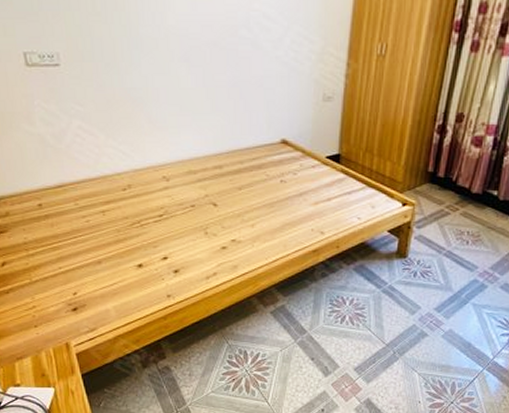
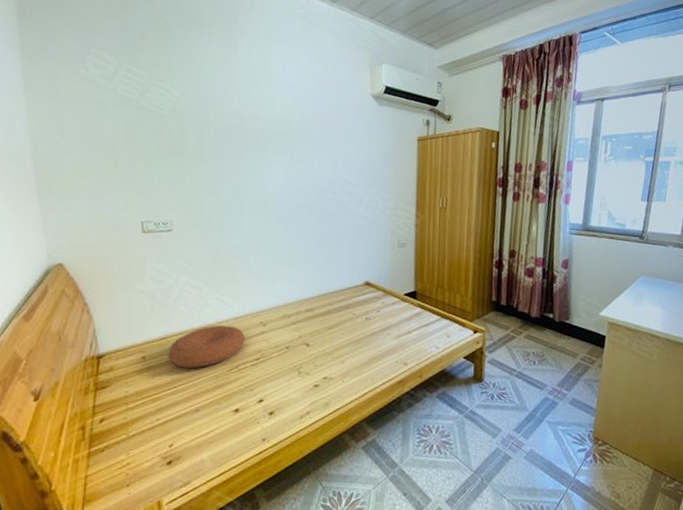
cushion: none [64,177,147,220] -> present [167,325,245,369]

